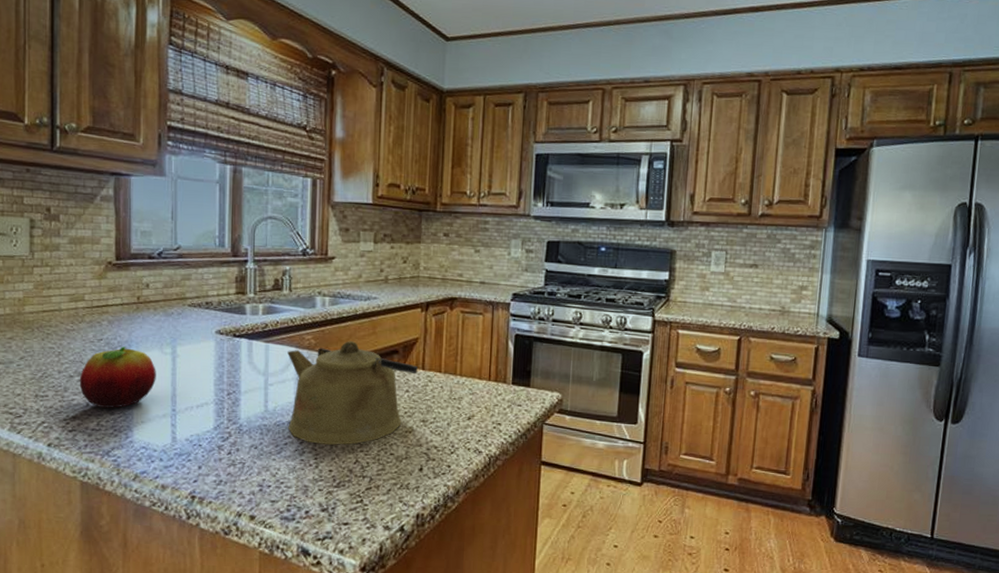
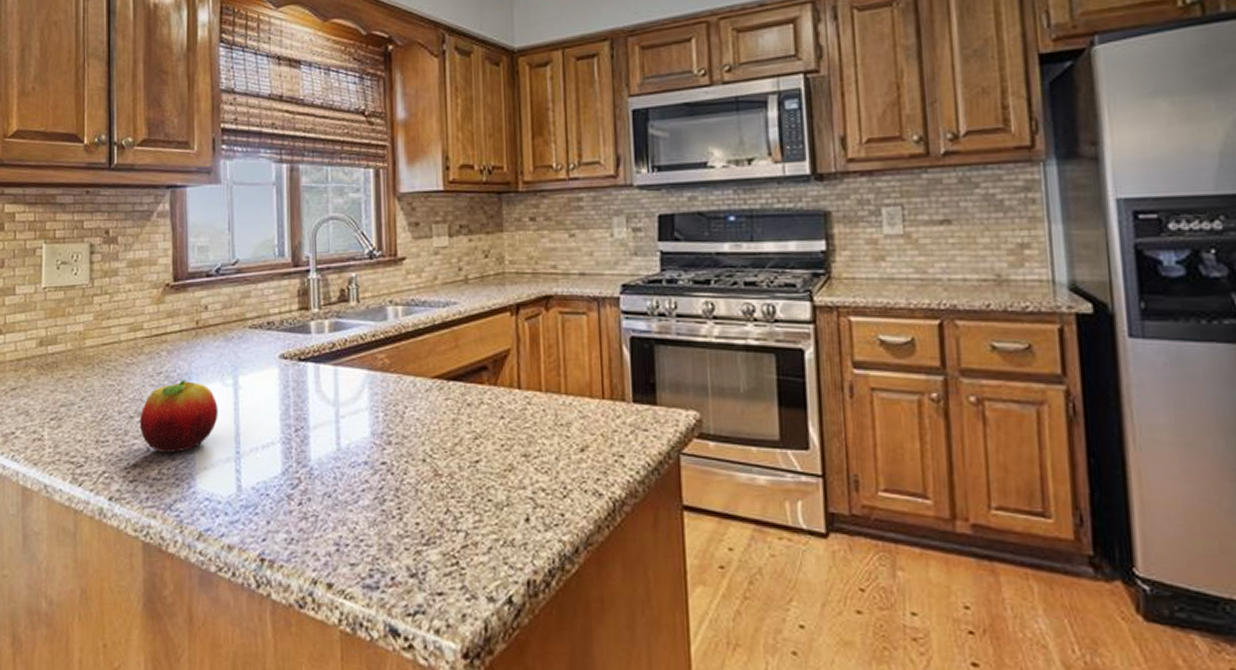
kettle: present [287,341,418,446] -> none [359,358,513,491]

